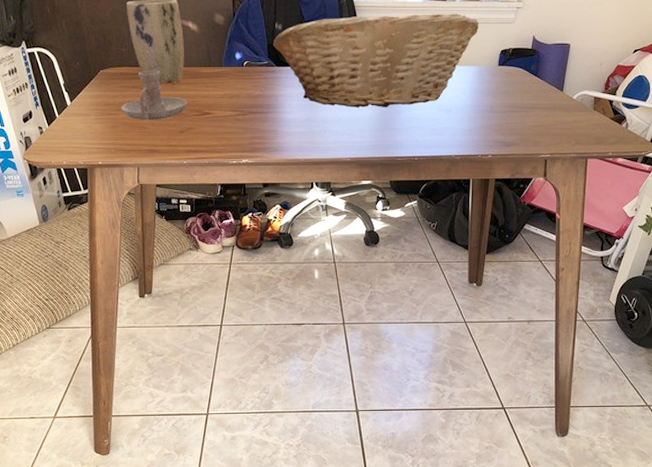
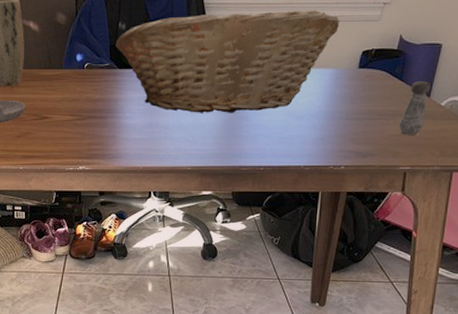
salt shaker: none [537,77,563,126] -> present [399,81,431,135]

